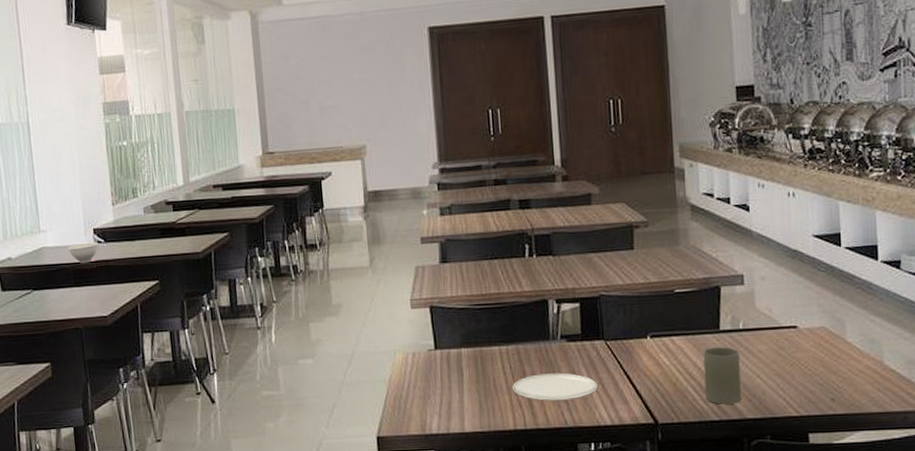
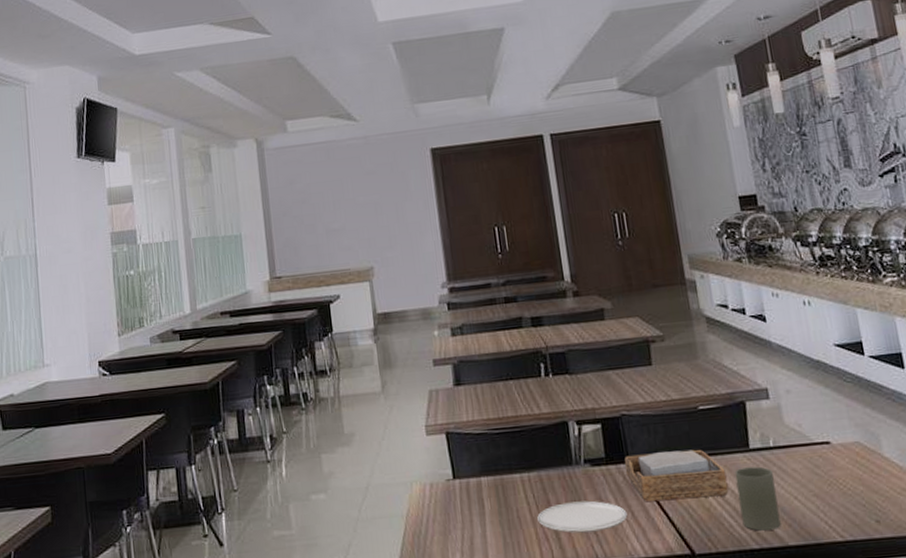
bowl: present [67,243,98,264] -> none [71,375,103,398]
napkin holder: none [599,329,696,376] -> present [624,449,729,503]

